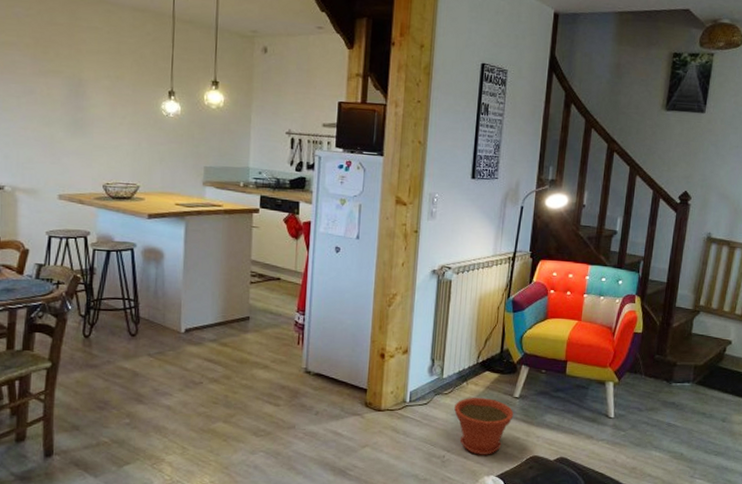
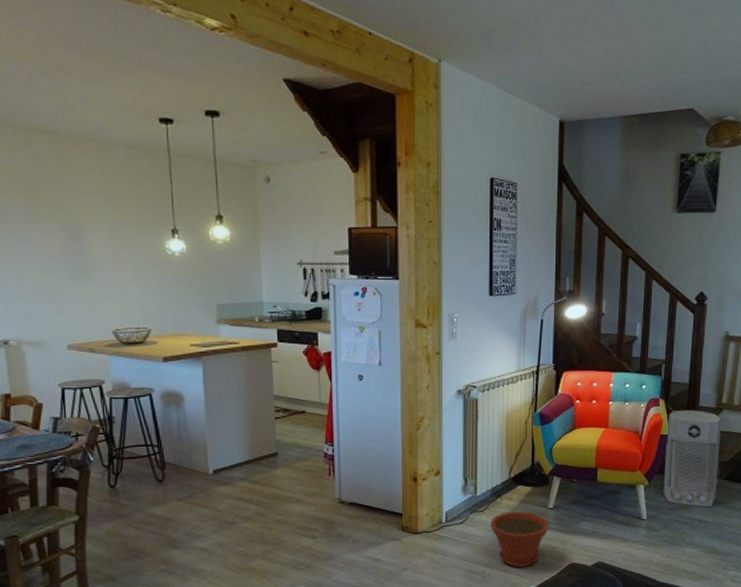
air purifier: none [633,309,697,411] -> present [663,410,721,507]

